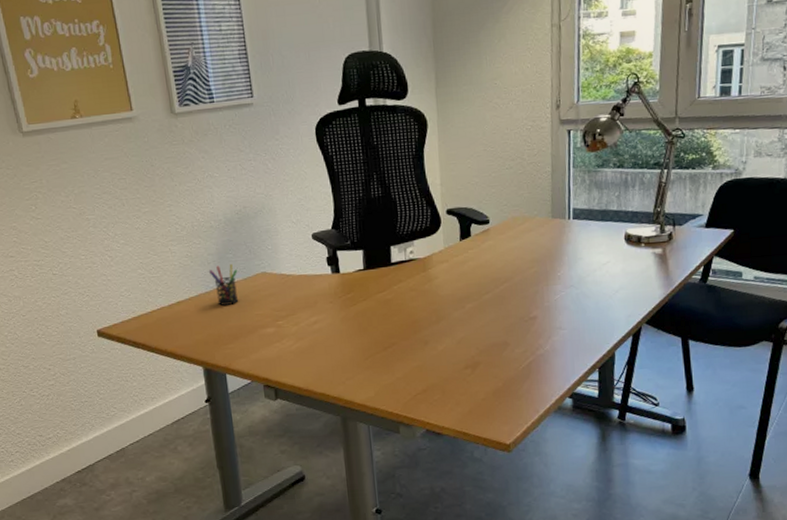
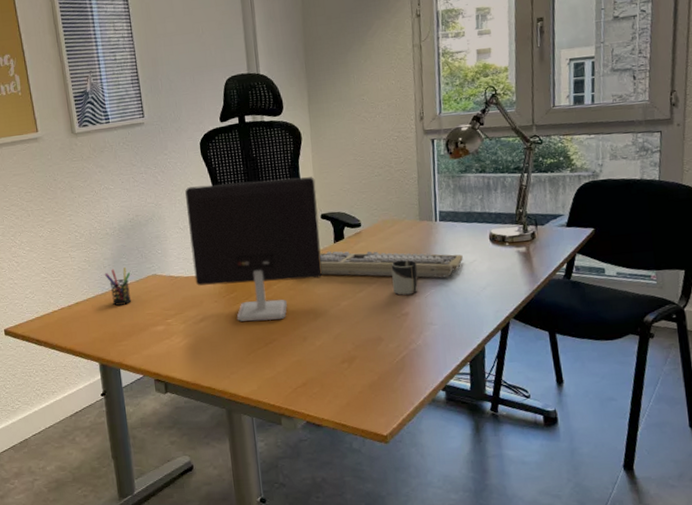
computer monitor: none [298,168,447,324] -> present [185,177,323,322]
keyboard: none [444,249,596,280] -> present [319,251,463,278]
cup: none [520,260,548,298] -> present [391,260,418,296]

